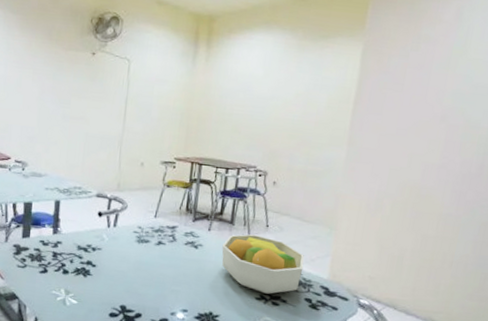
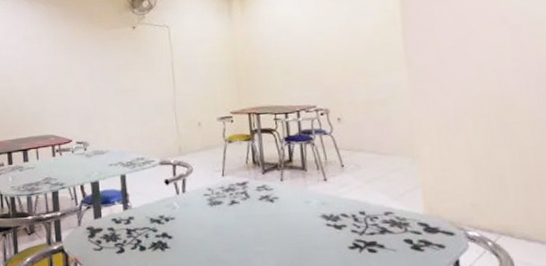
fruit bowl: present [222,234,304,294] -> none [299,177,394,241]

